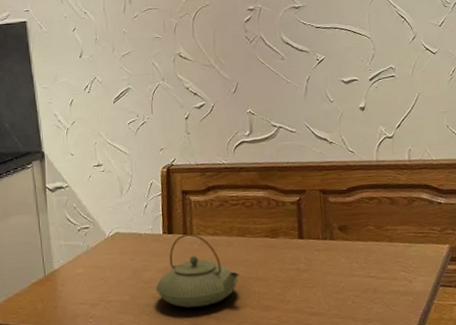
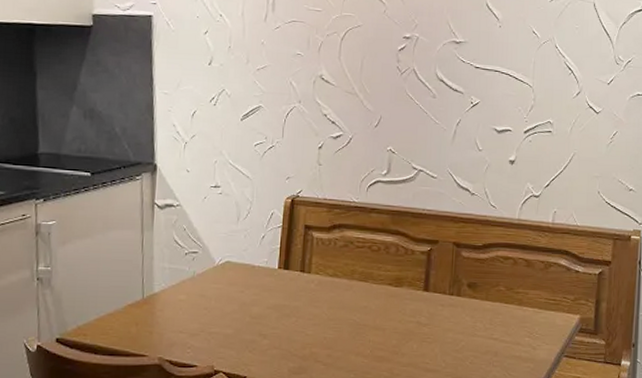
teapot: present [155,233,239,308] -> none [263,271,355,350]

